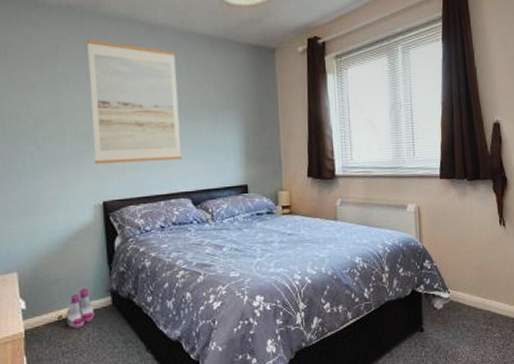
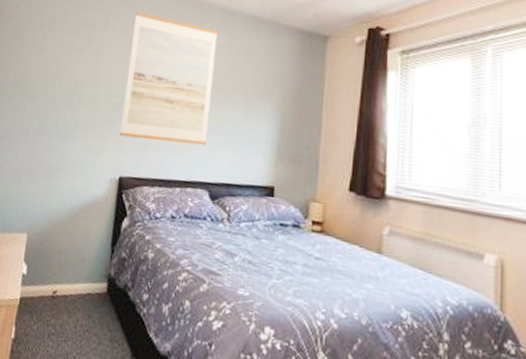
boots: present [66,289,96,329] -> none [59,267,89,311]

